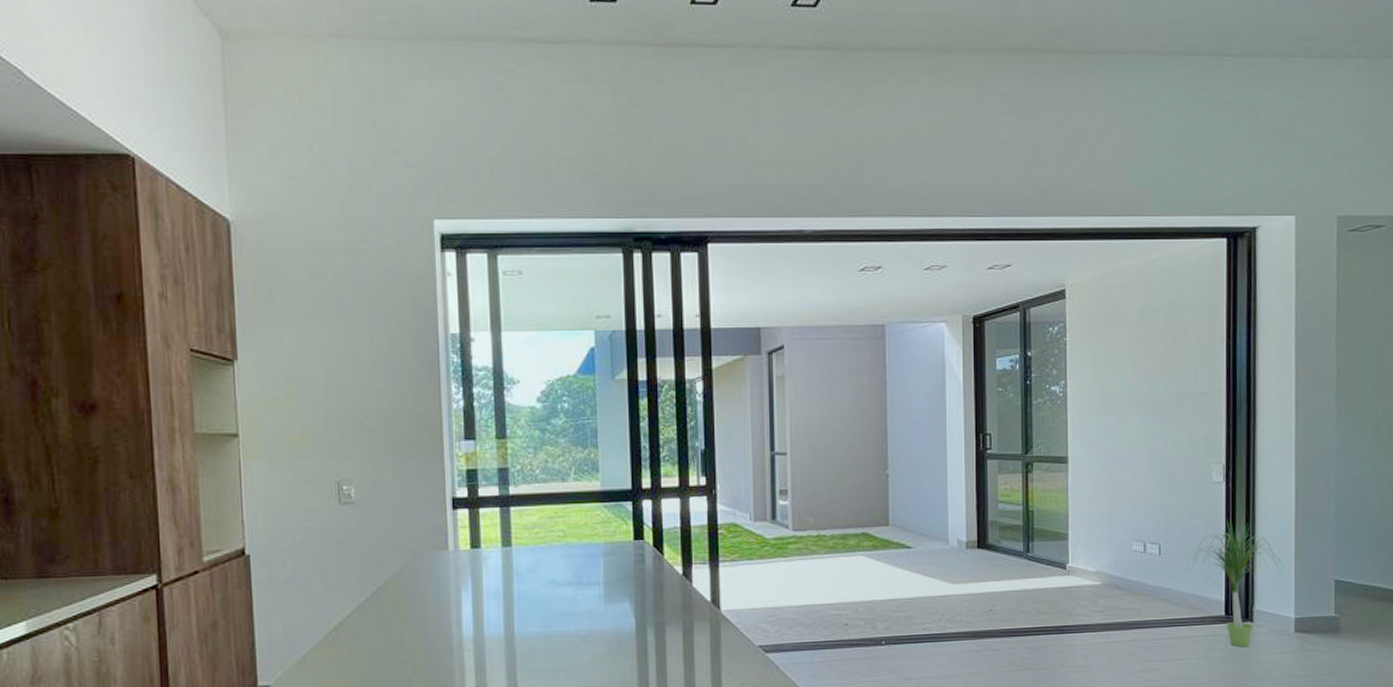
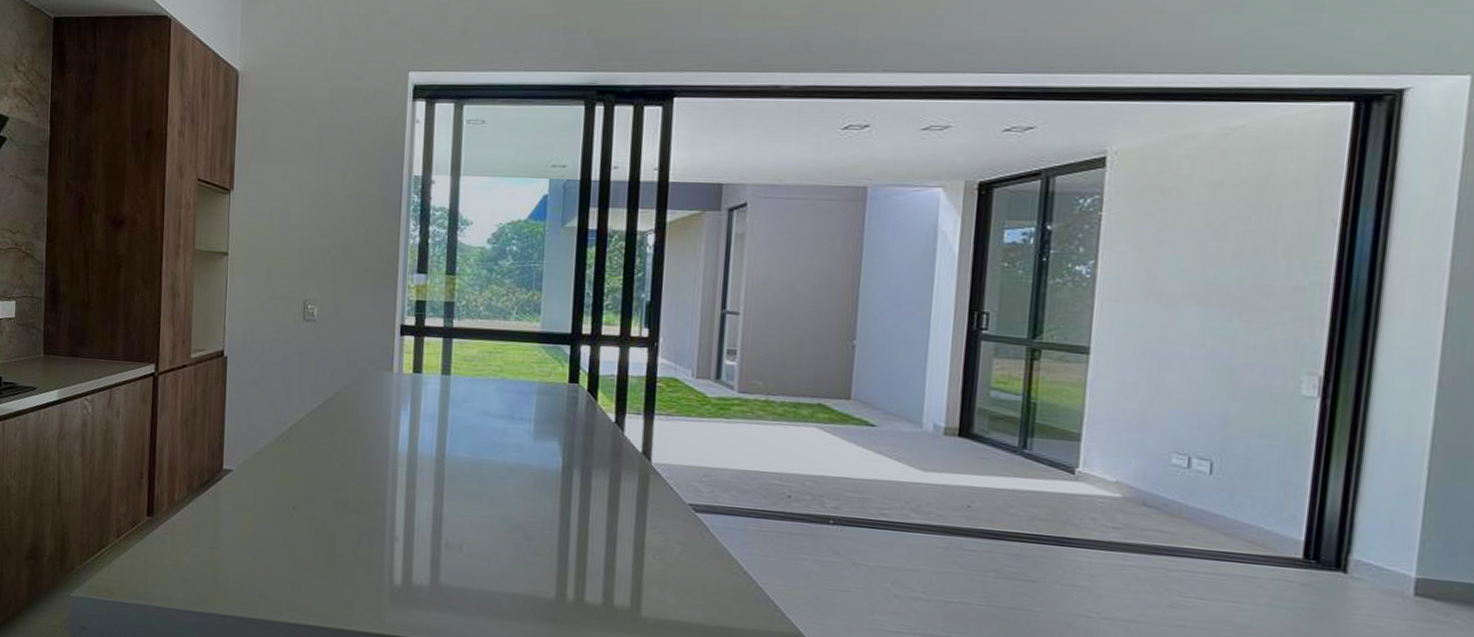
potted plant: present [1187,518,1284,647] -> none [1250,442,1404,603]

